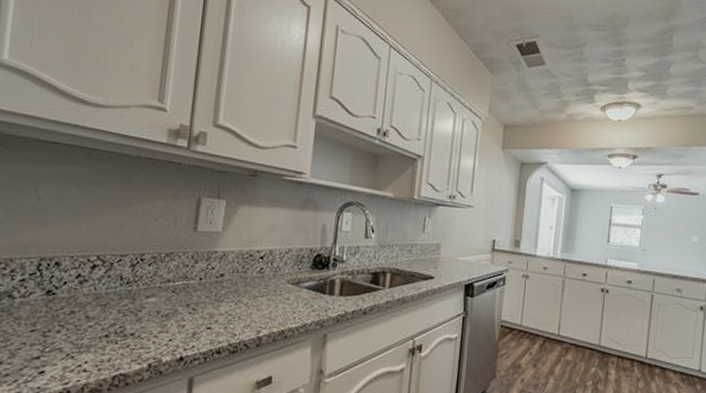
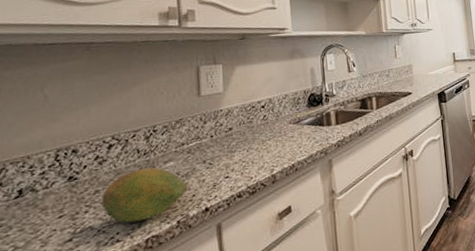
fruit: none [75,297,166,355] -> present [101,167,188,223]

